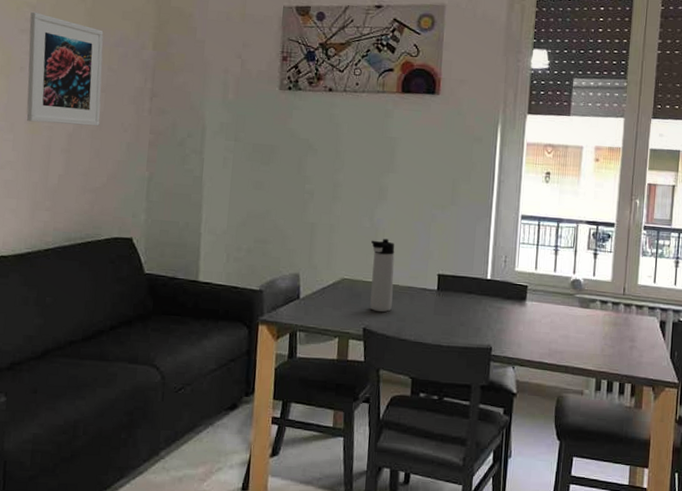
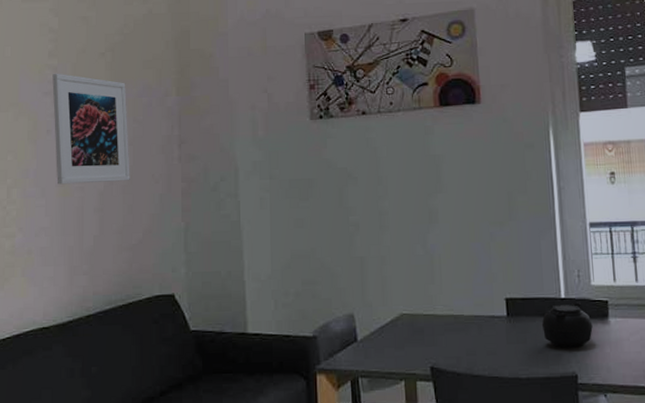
thermos bottle: present [370,238,395,313] -> none [427,265,459,348]
teapot: none [465,283,511,324] -> present [538,301,593,348]

